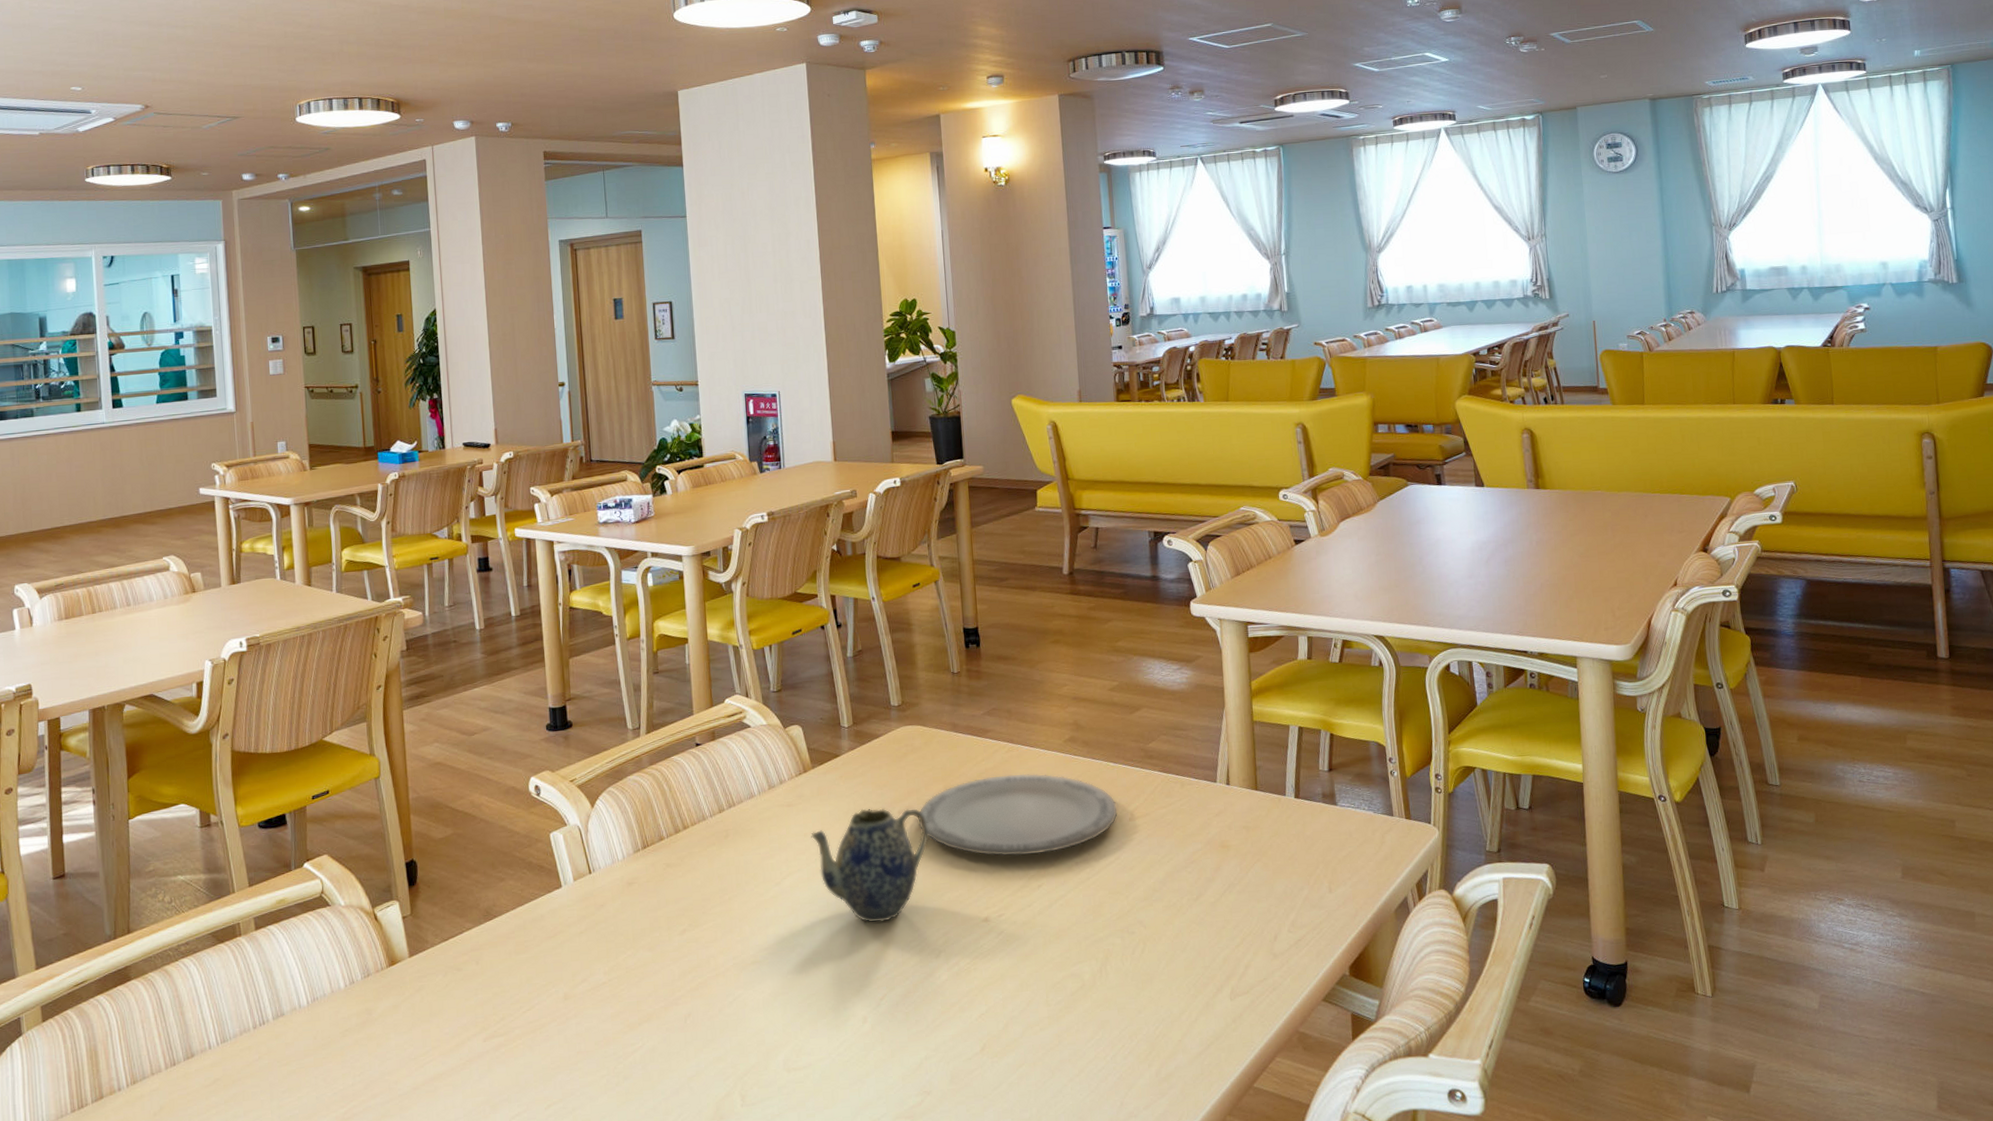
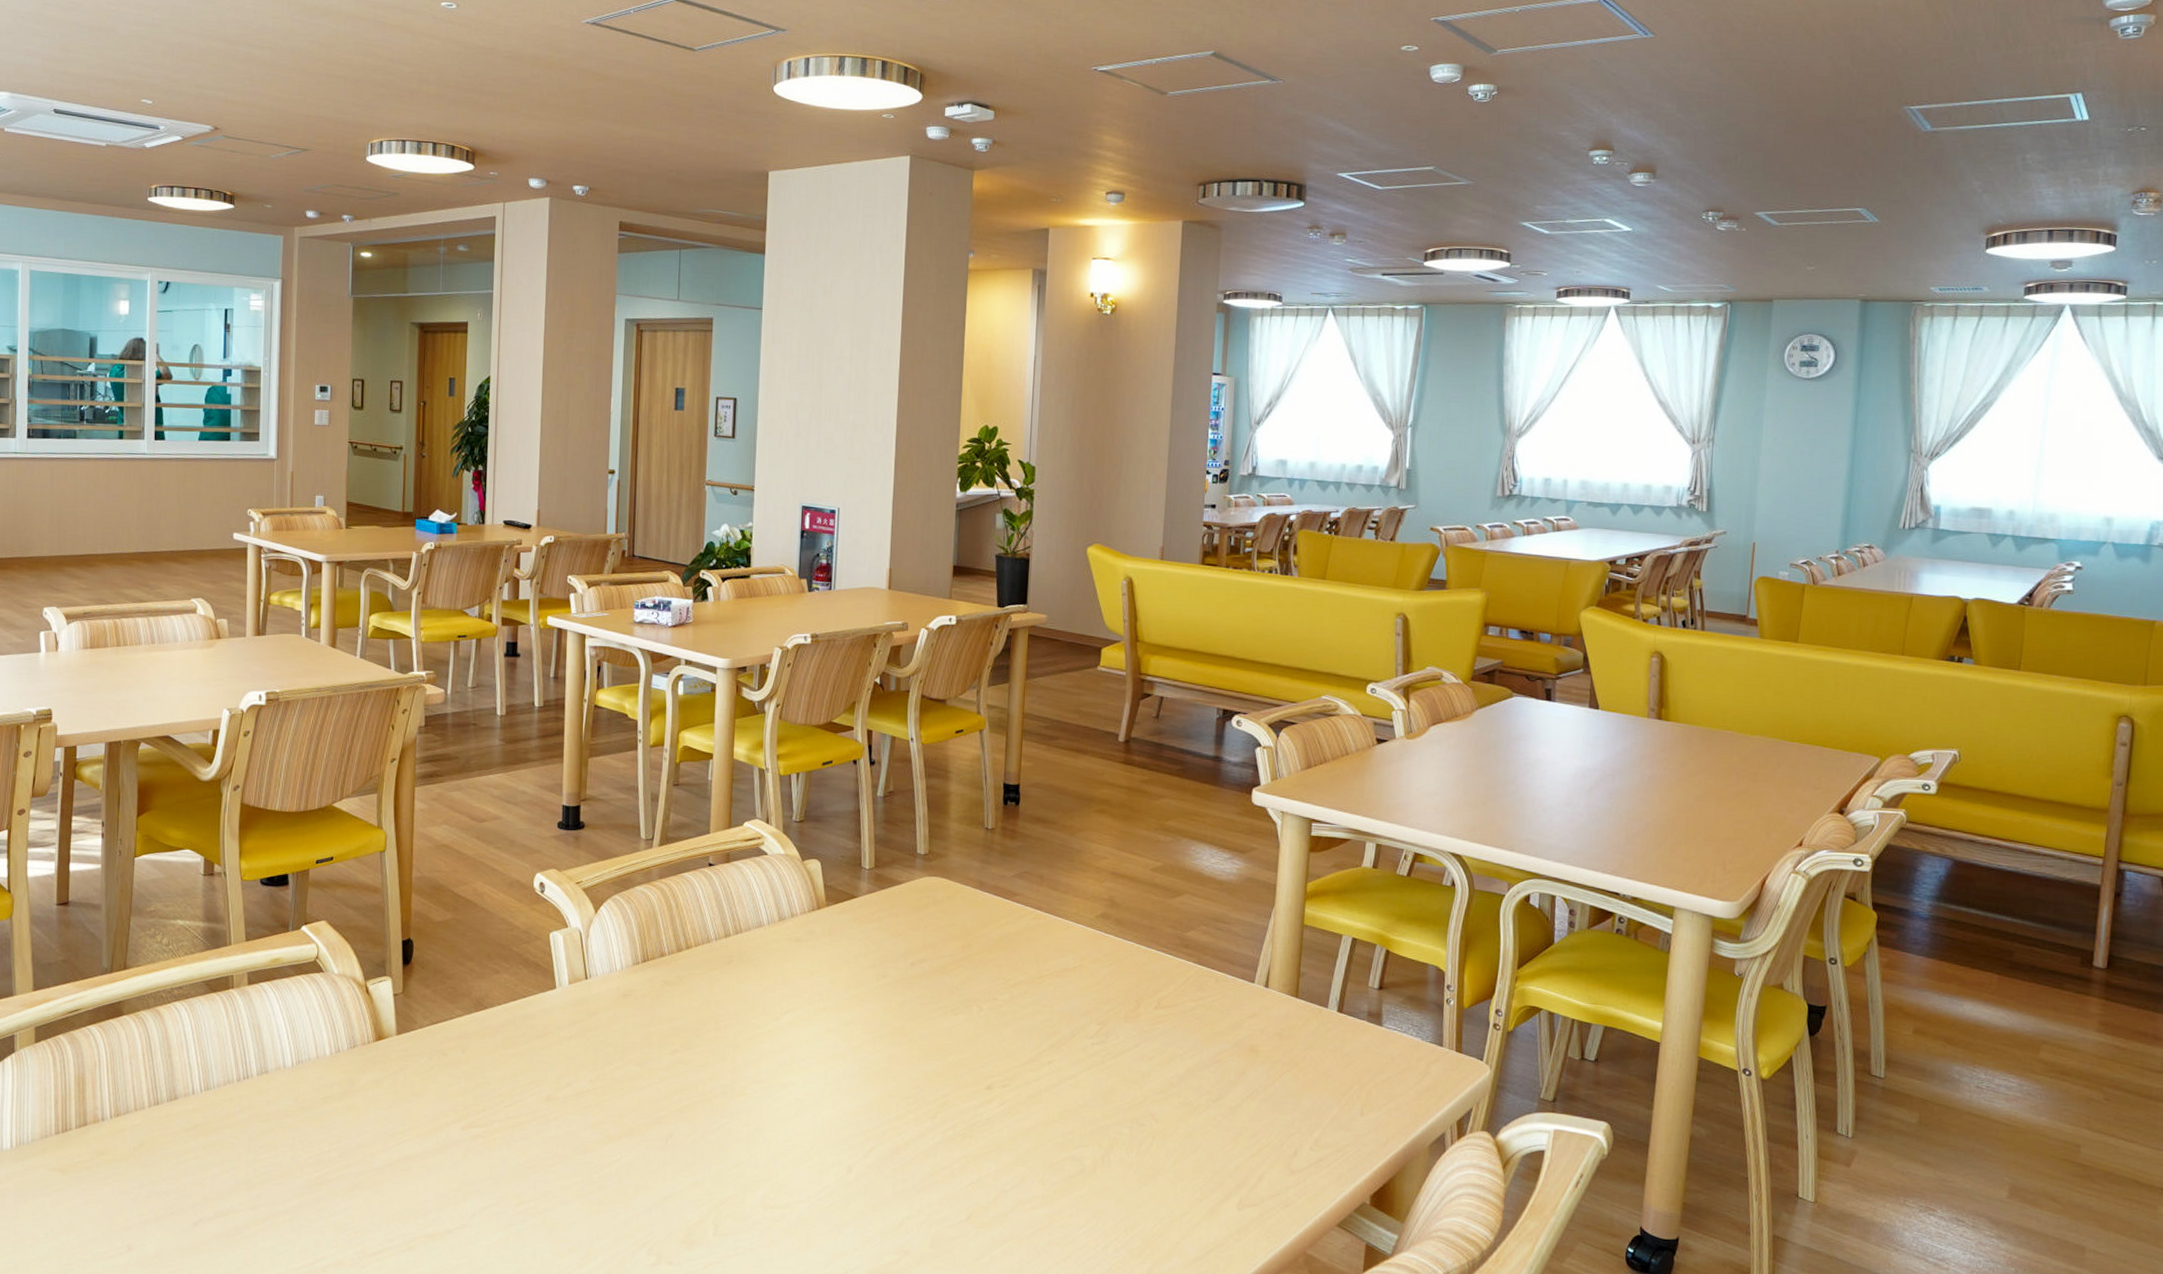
teapot: present [811,808,928,922] -> none [817,955,939,1074]
plate: present [917,773,1118,856] -> none [930,941,1144,1029]

